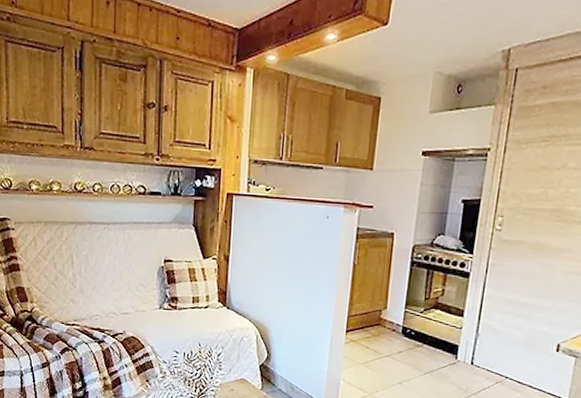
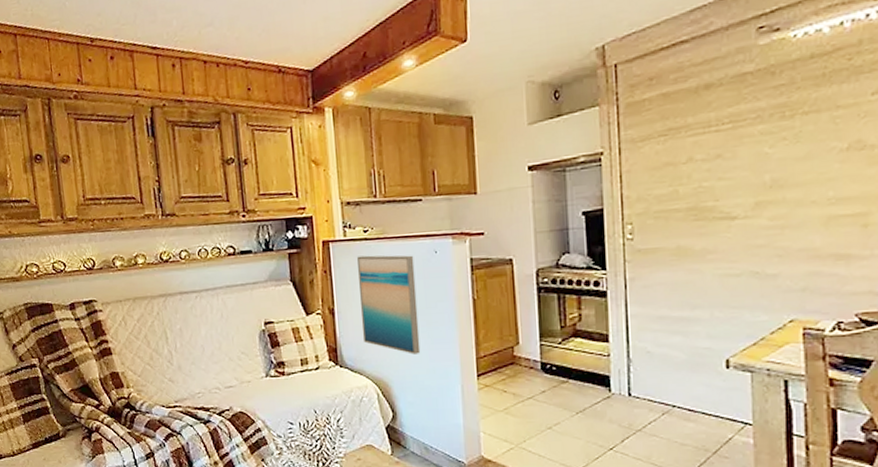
wall art: none [251,211,307,306] -> present [357,255,421,354]

